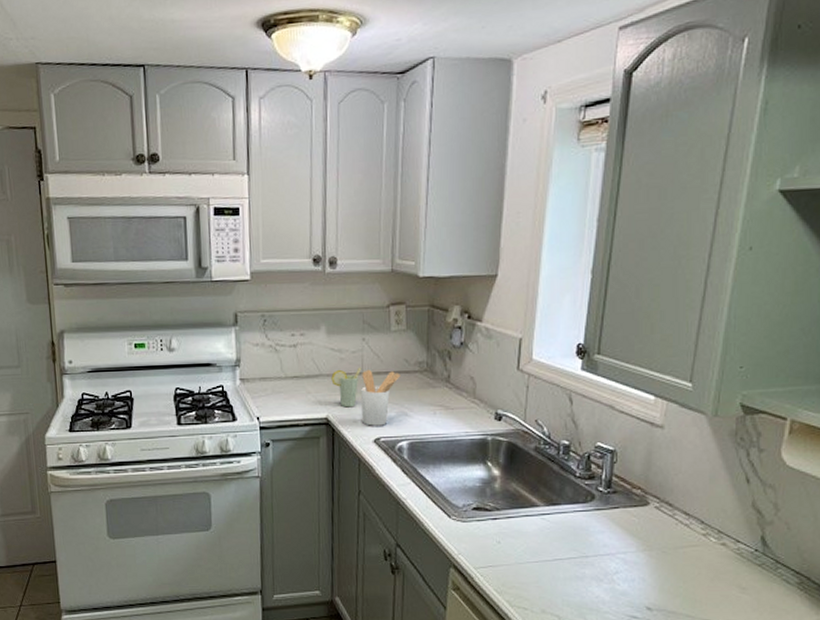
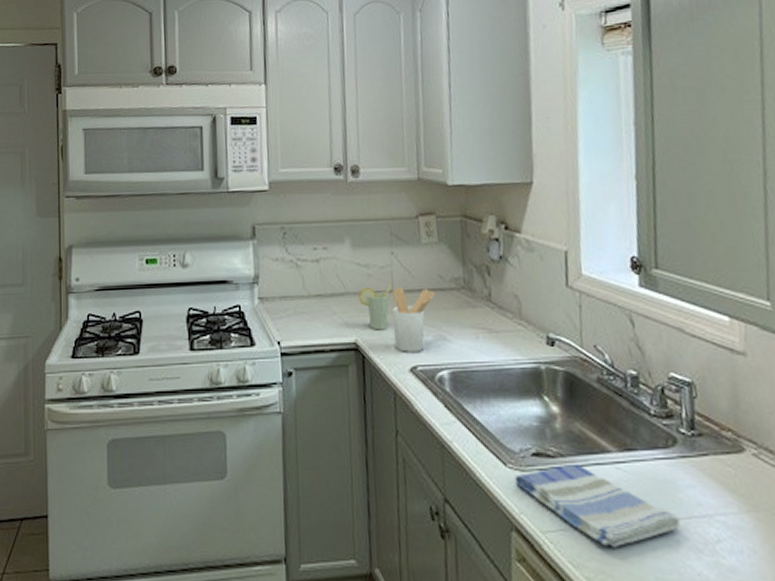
dish towel: none [456,515,587,579] -> present [515,463,680,548]

